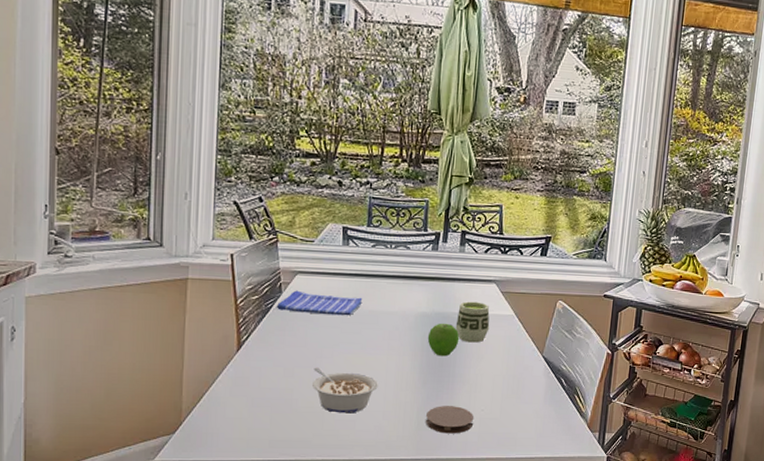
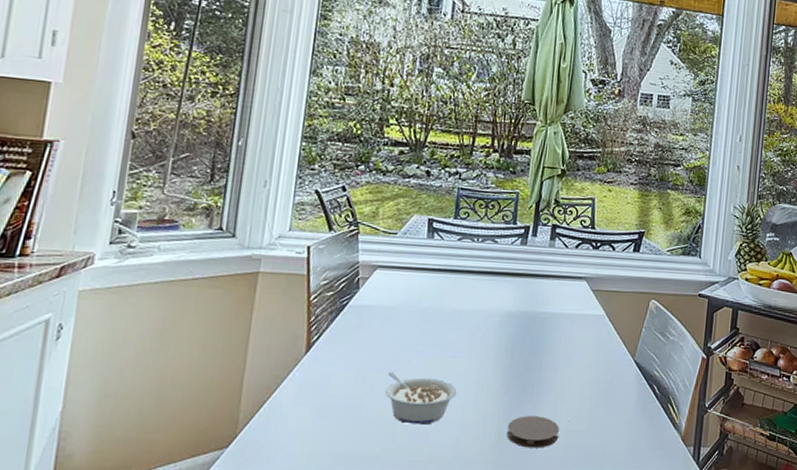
dish towel: present [276,290,363,316] -> none [351,286,445,315]
fruit: present [427,323,460,357] -> none [512,323,547,360]
cup: present [455,301,490,343] -> none [542,300,579,345]

